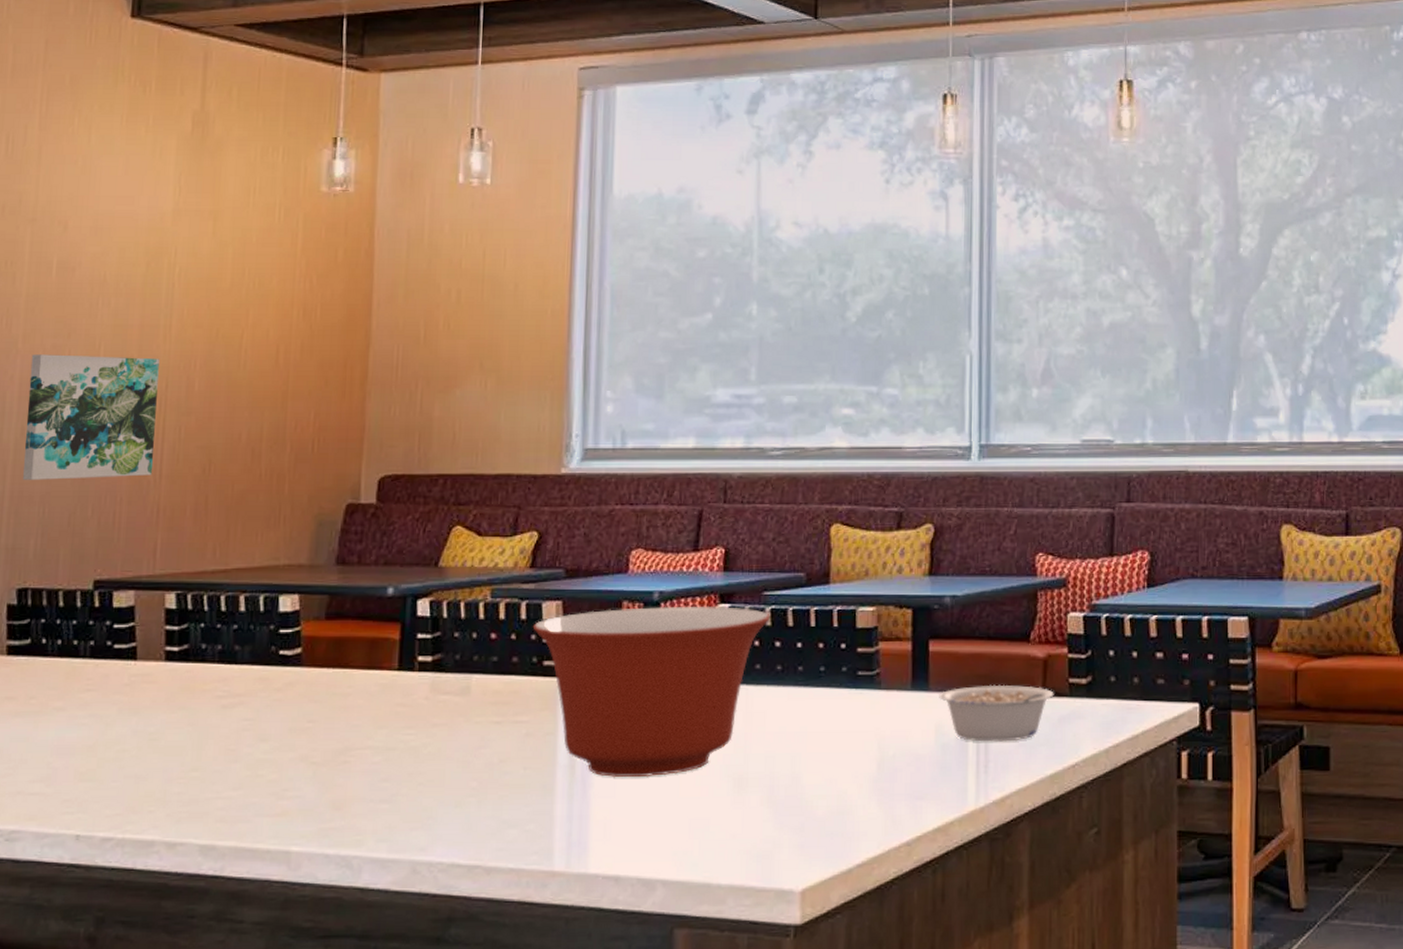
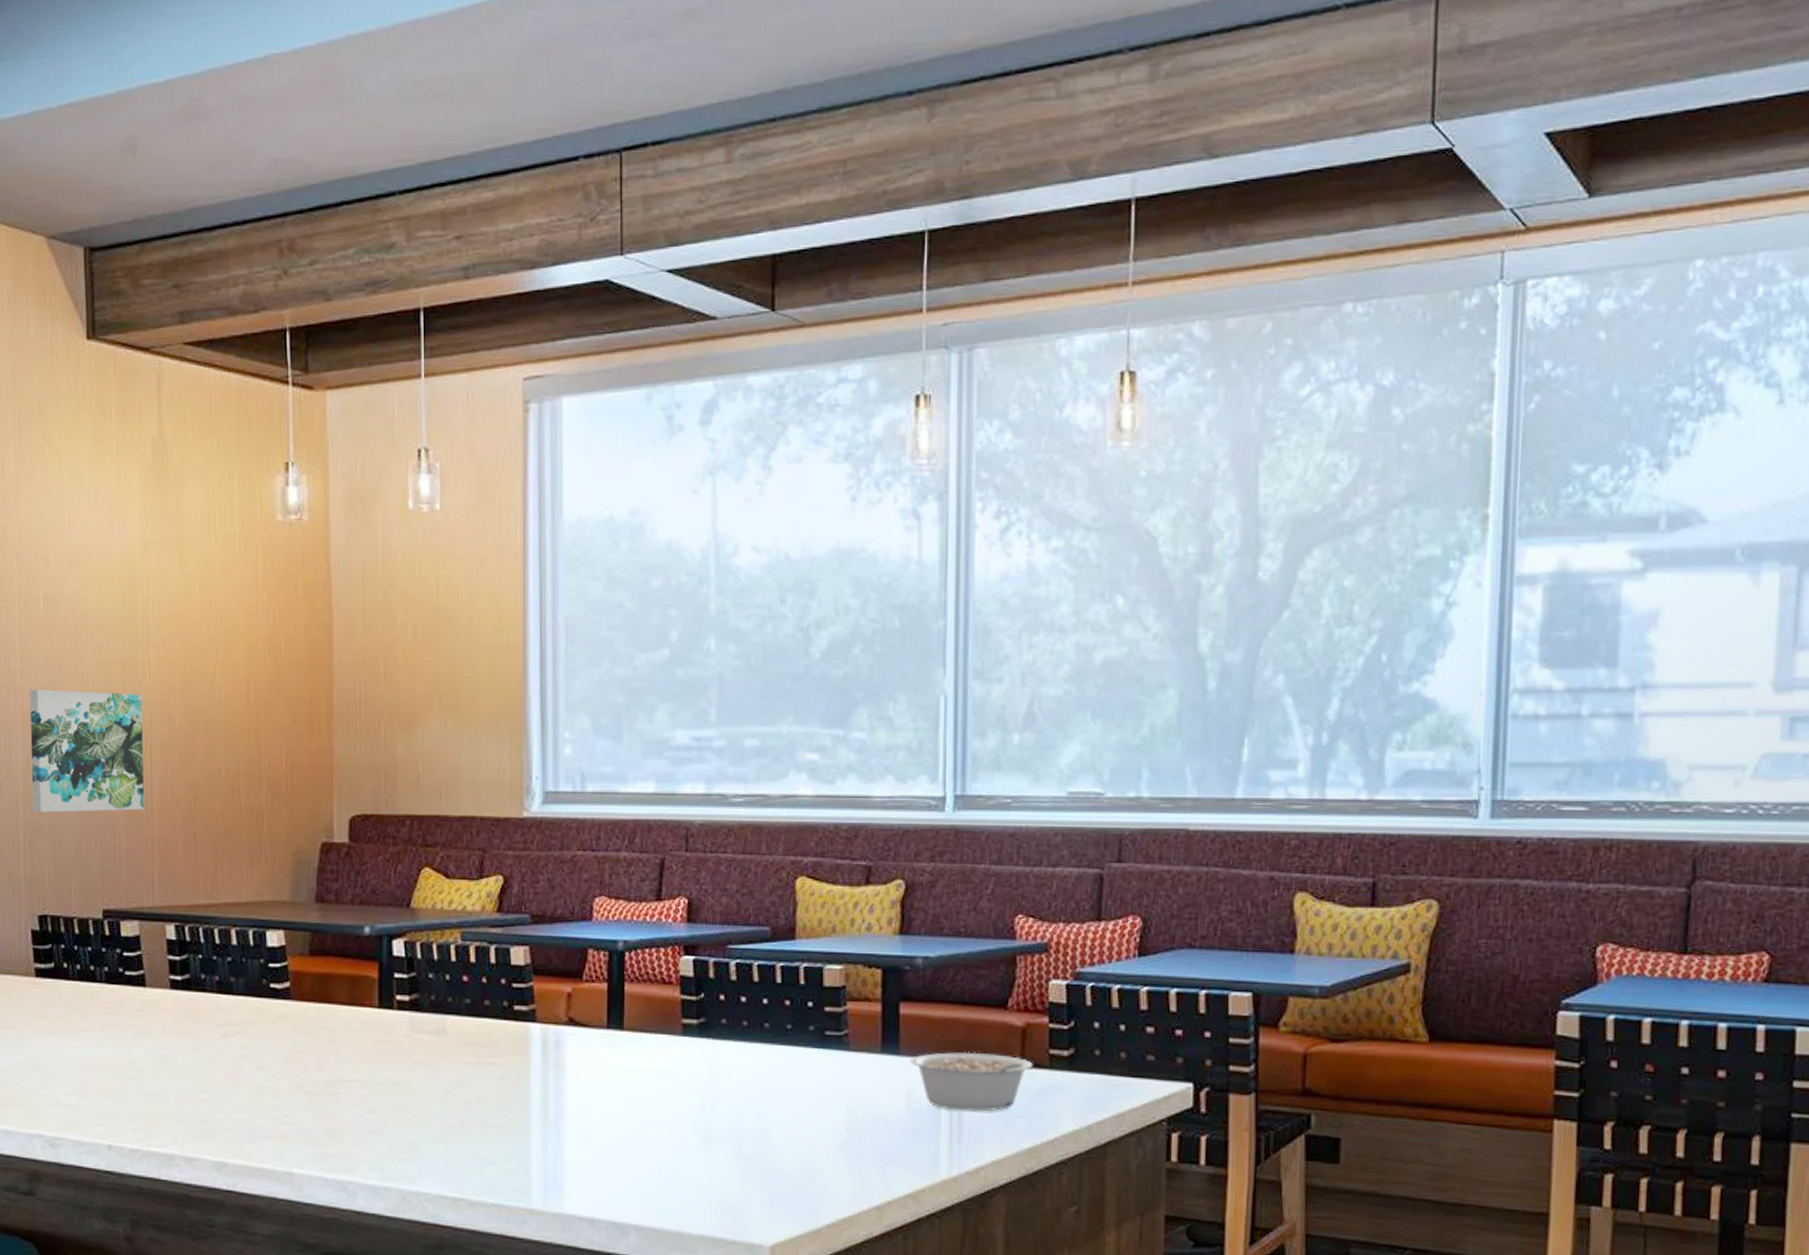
mixing bowl: present [532,605,770,778] -> none [502,955,735,1125]

